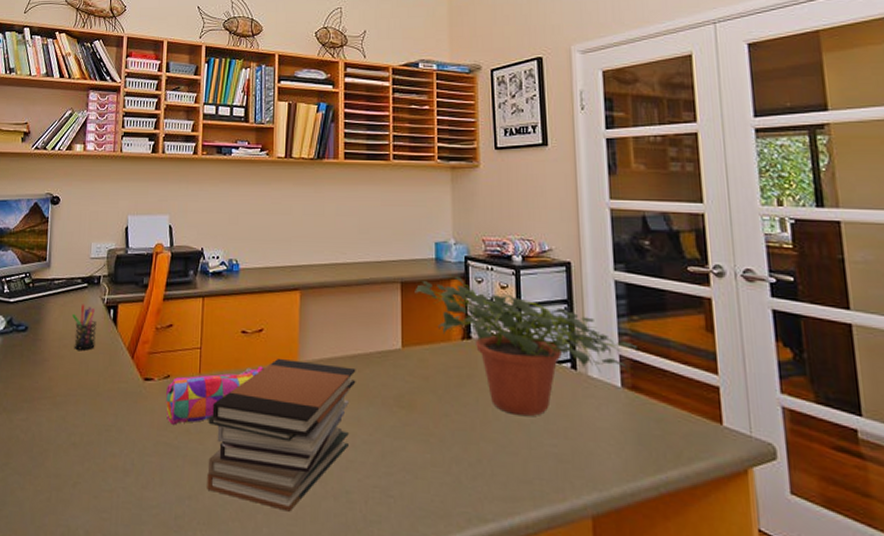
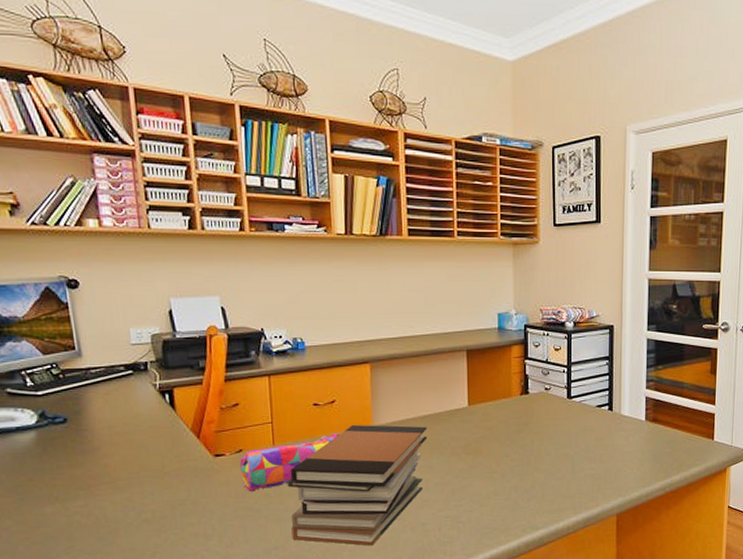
pen holder: present [72,304,97,350] -> none [120,391,153,436]
potted plant: present [414,276,639,417] -> none [479,342,661,450]

